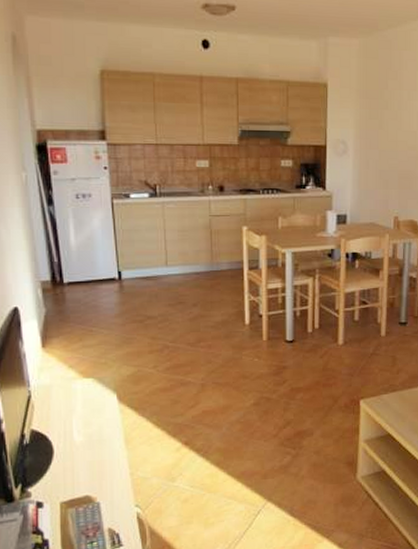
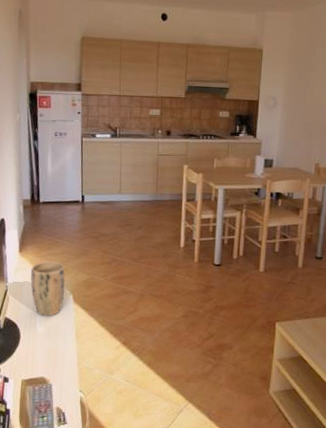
plant pot: none [60,355,107,423] -> present [30,261,65,317]

